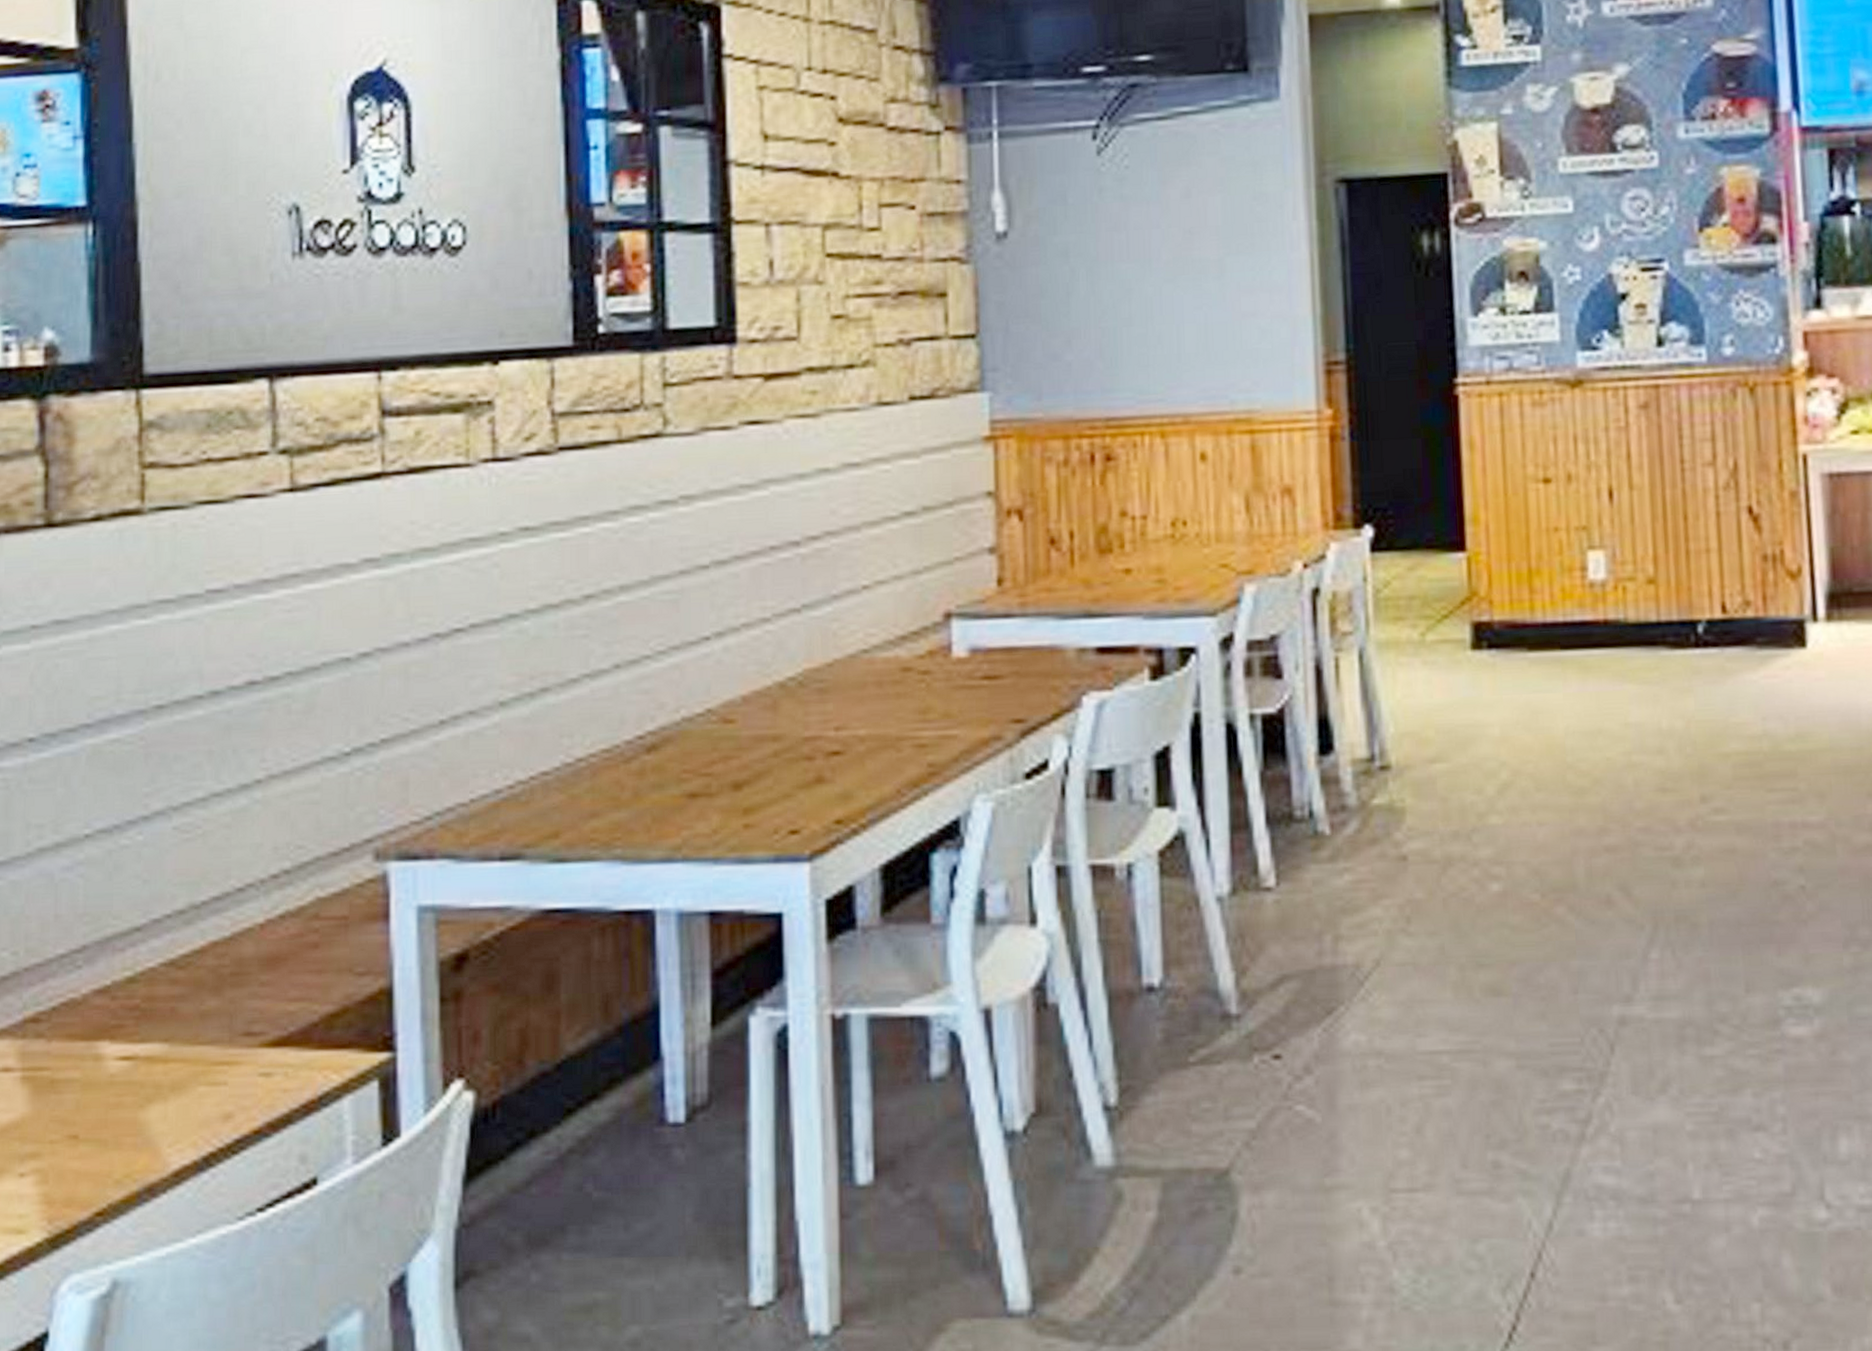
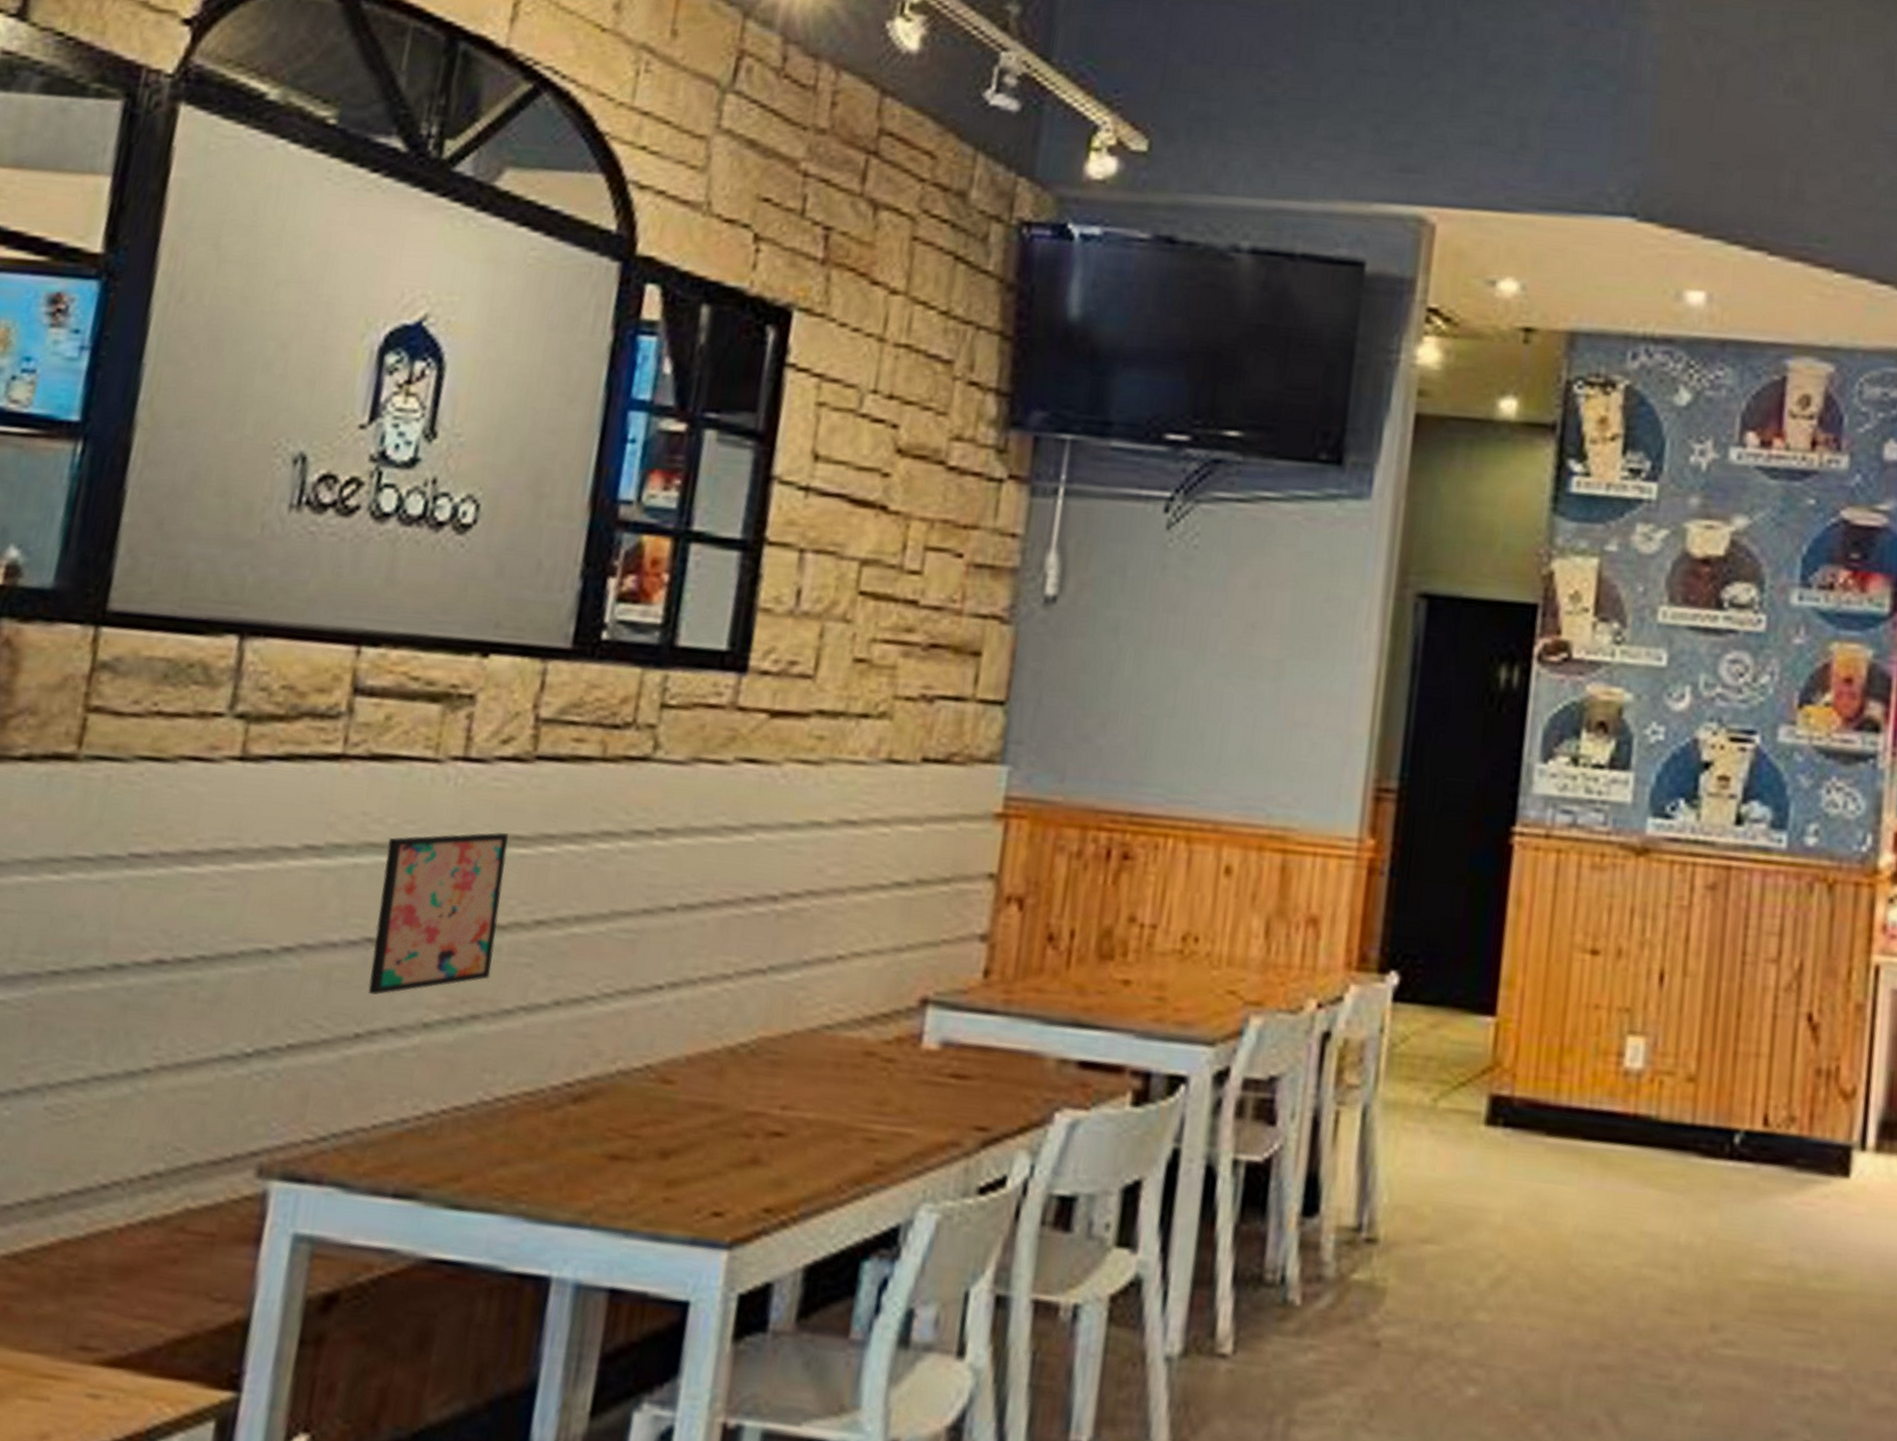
wall art: none [439,521,552,683] -> present [368,831,509,995]

